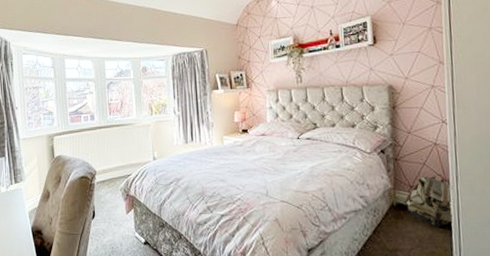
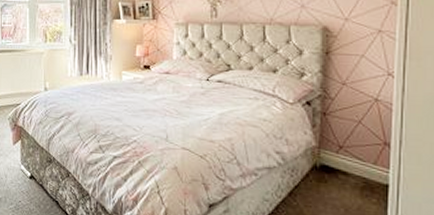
backpack: present [403,174,453,227] -> none [328,136,394,197]

